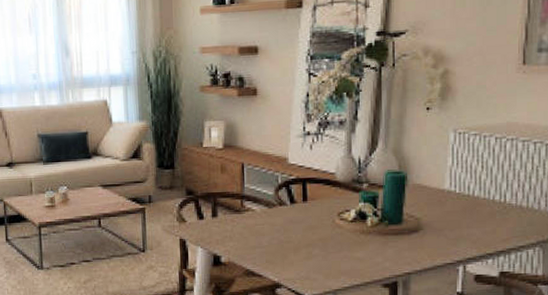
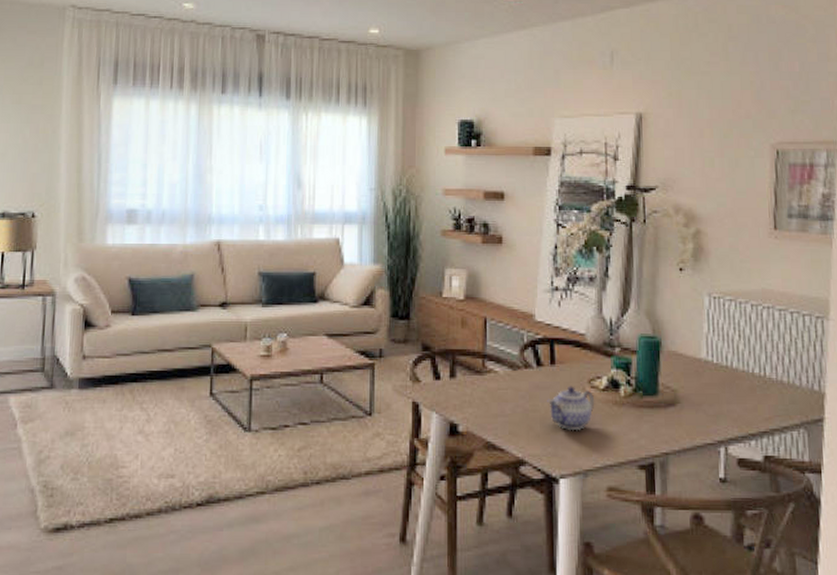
teapot: none [300,219,344,258] -> present [547,386,595,431]

